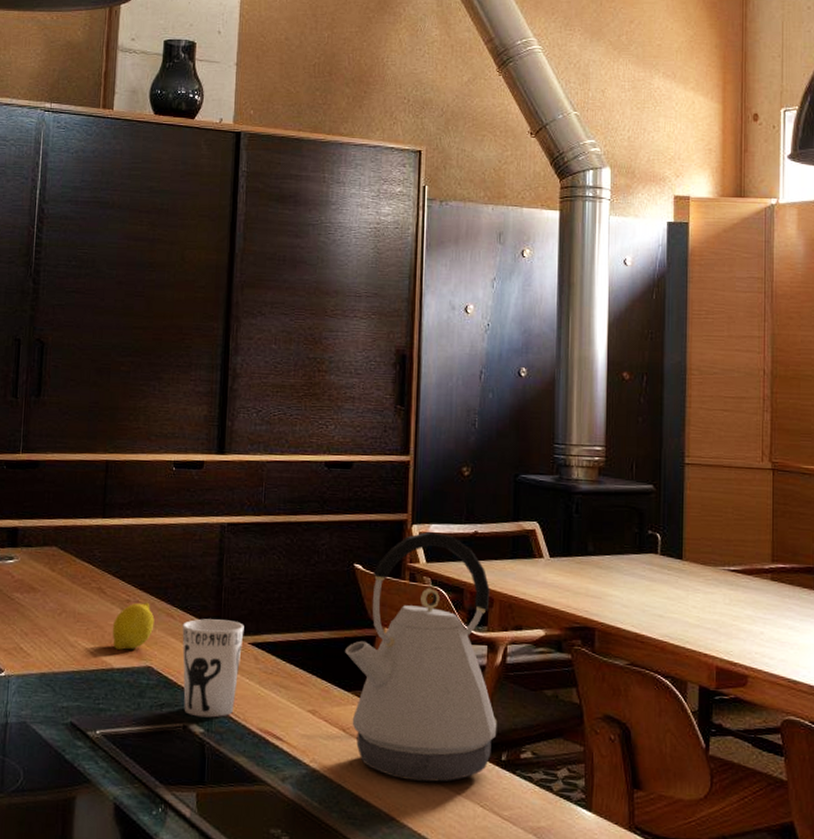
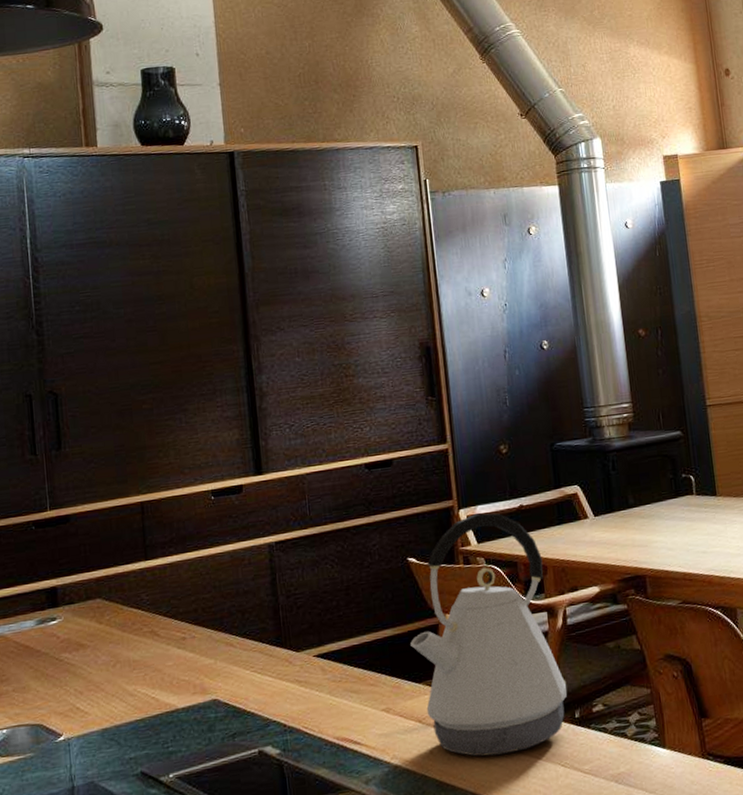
fruit: present [112,602,155,650] -> none [171,635,215,689]
cup: present [182,618,244,718] -> none [243,637,308,739]

